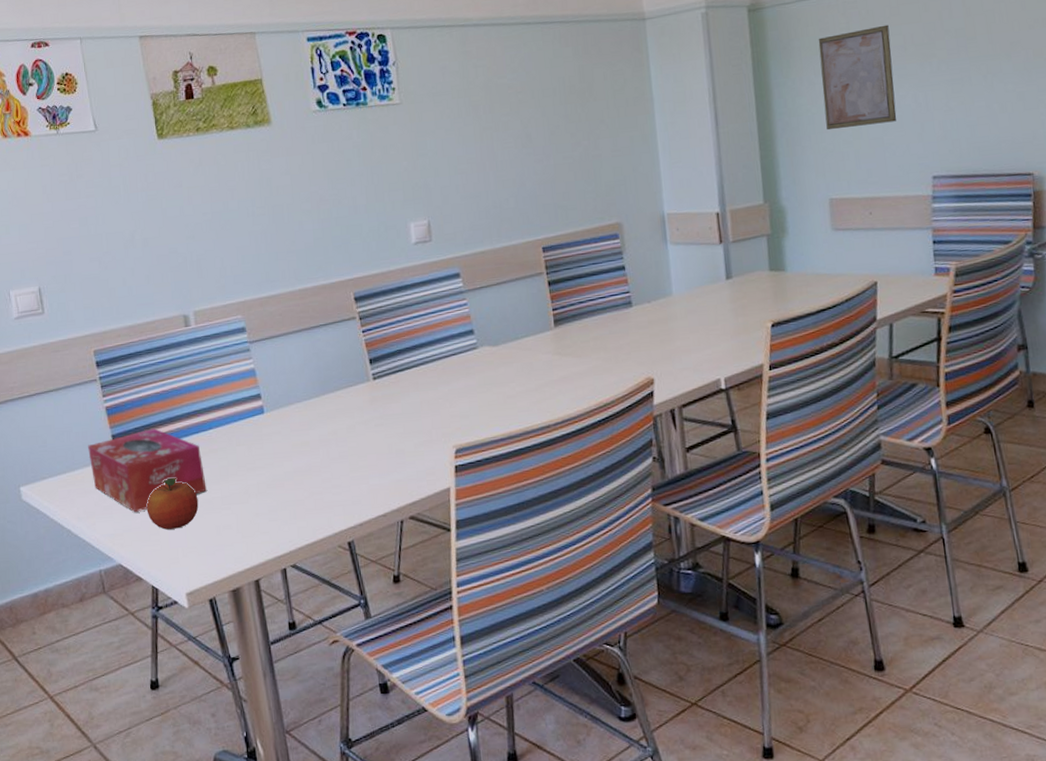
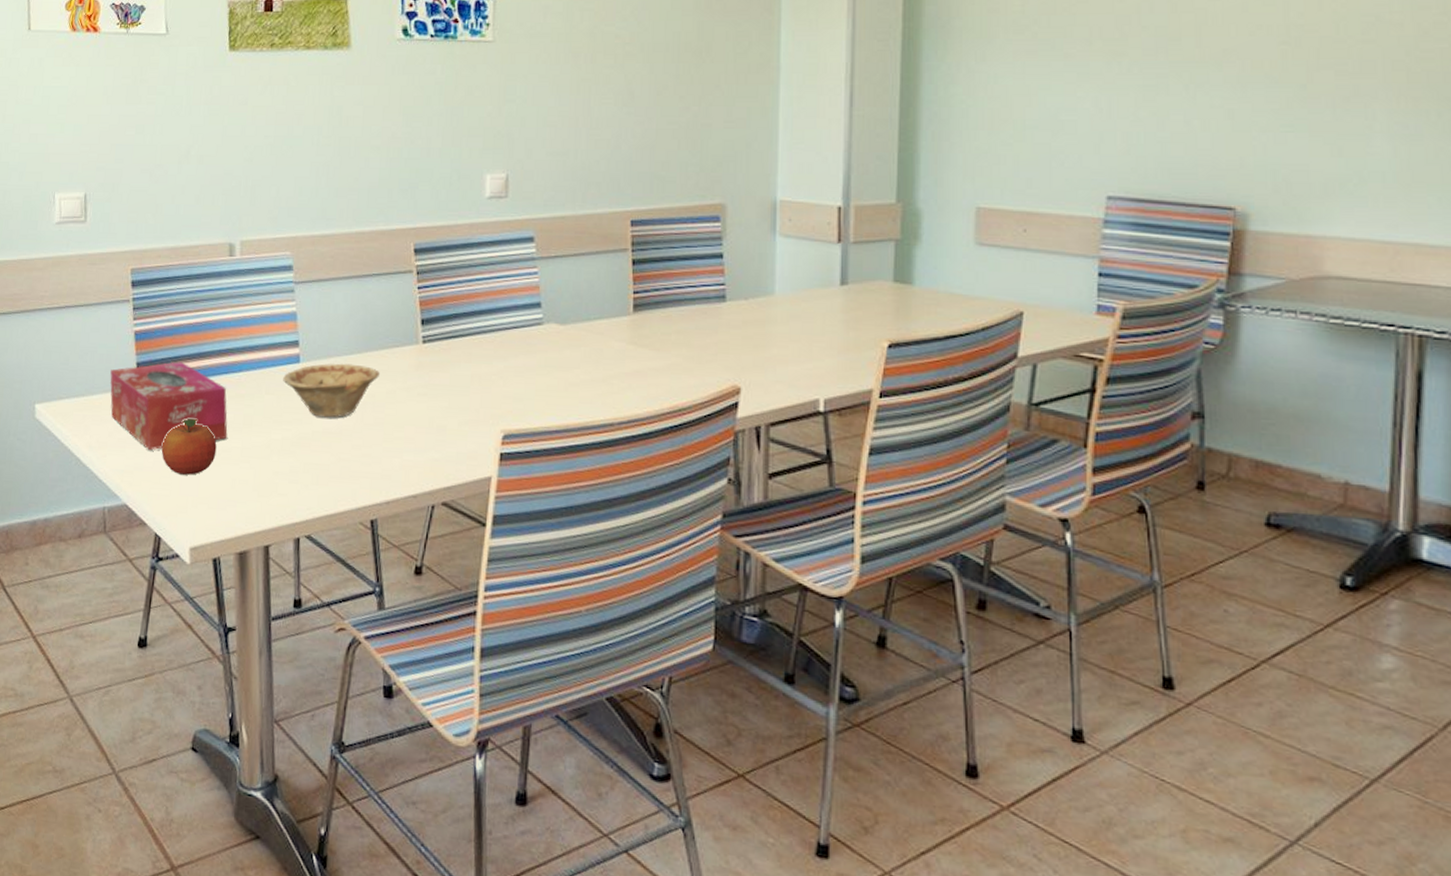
dish: none [251,407,339,459] -> present [283,363,381,418]
wall art: present [818,24,897,129] -> none [983,12,1073,127]

